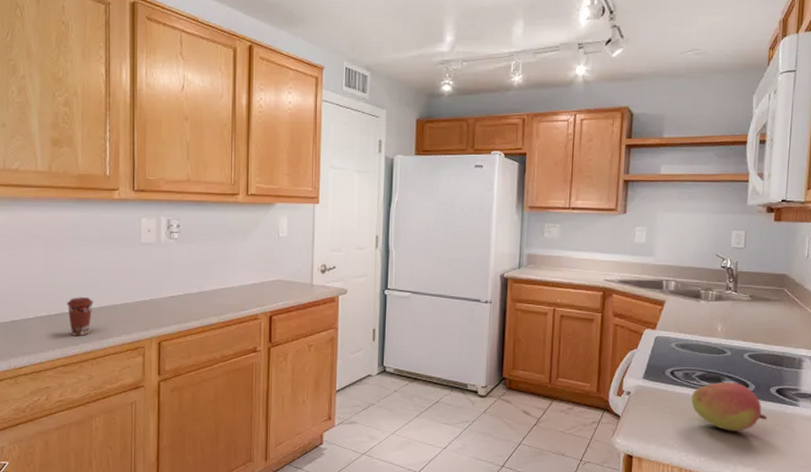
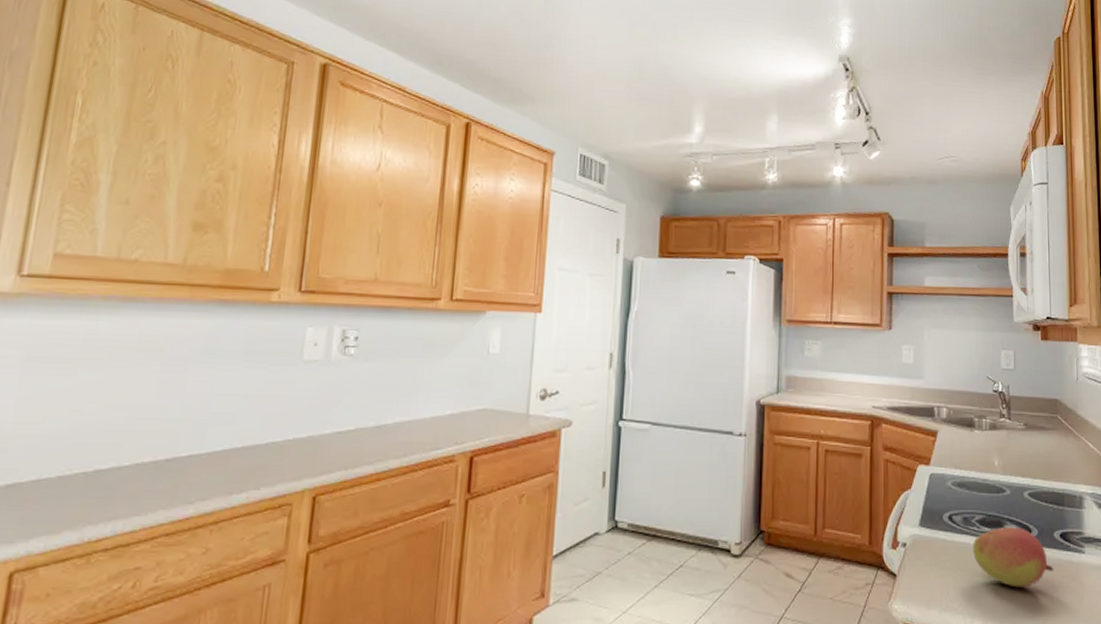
coffee cup: present [66,297,93,336] -> none [183,435,224,490]

